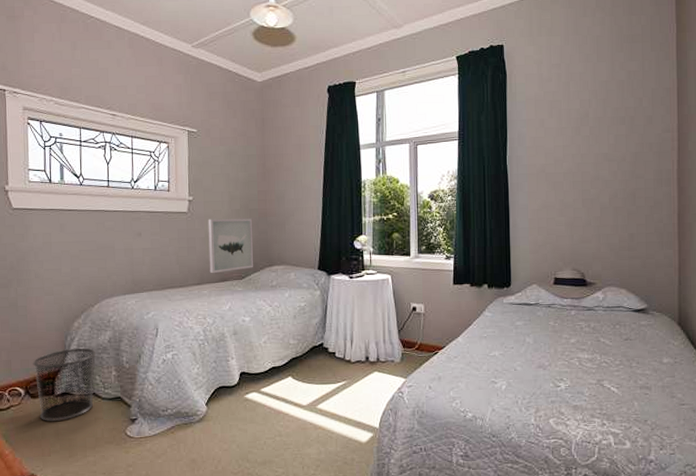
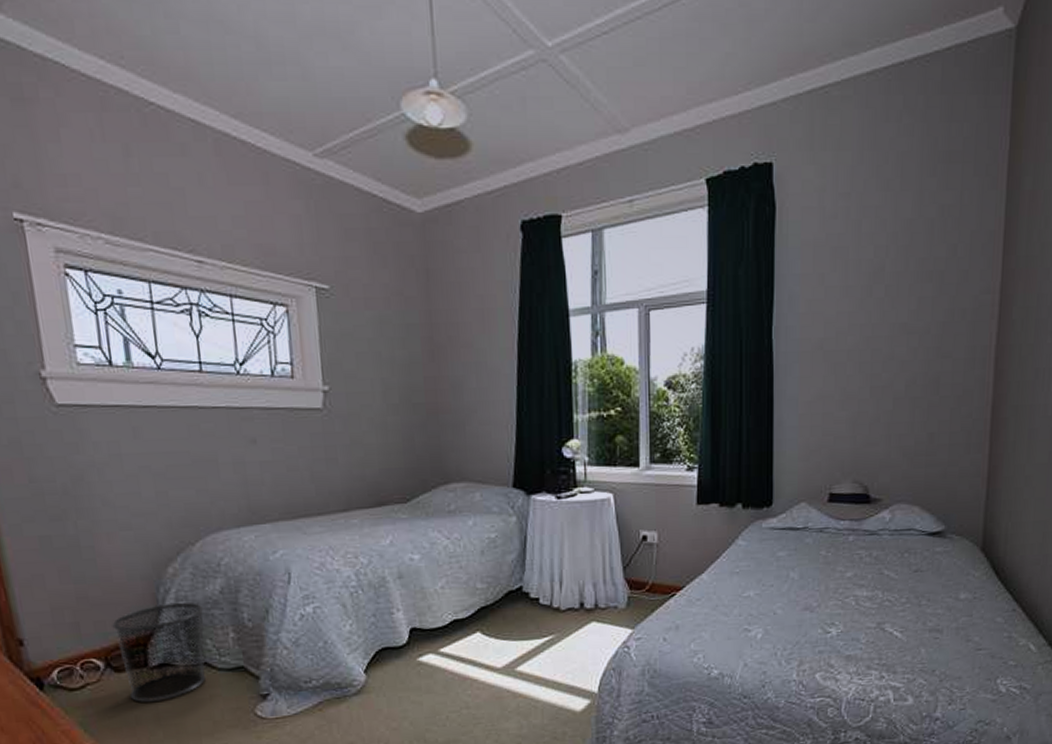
wall art: present [208,218,253,274] -> none [353,416,422,496]

